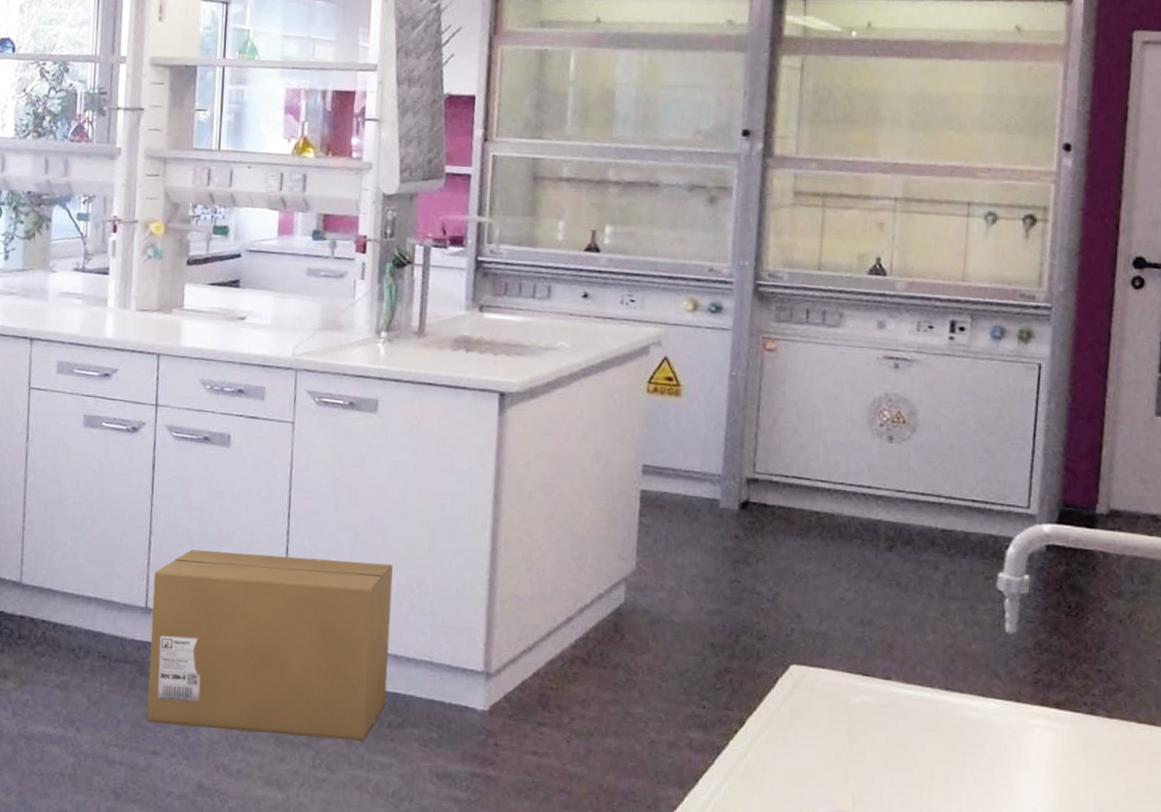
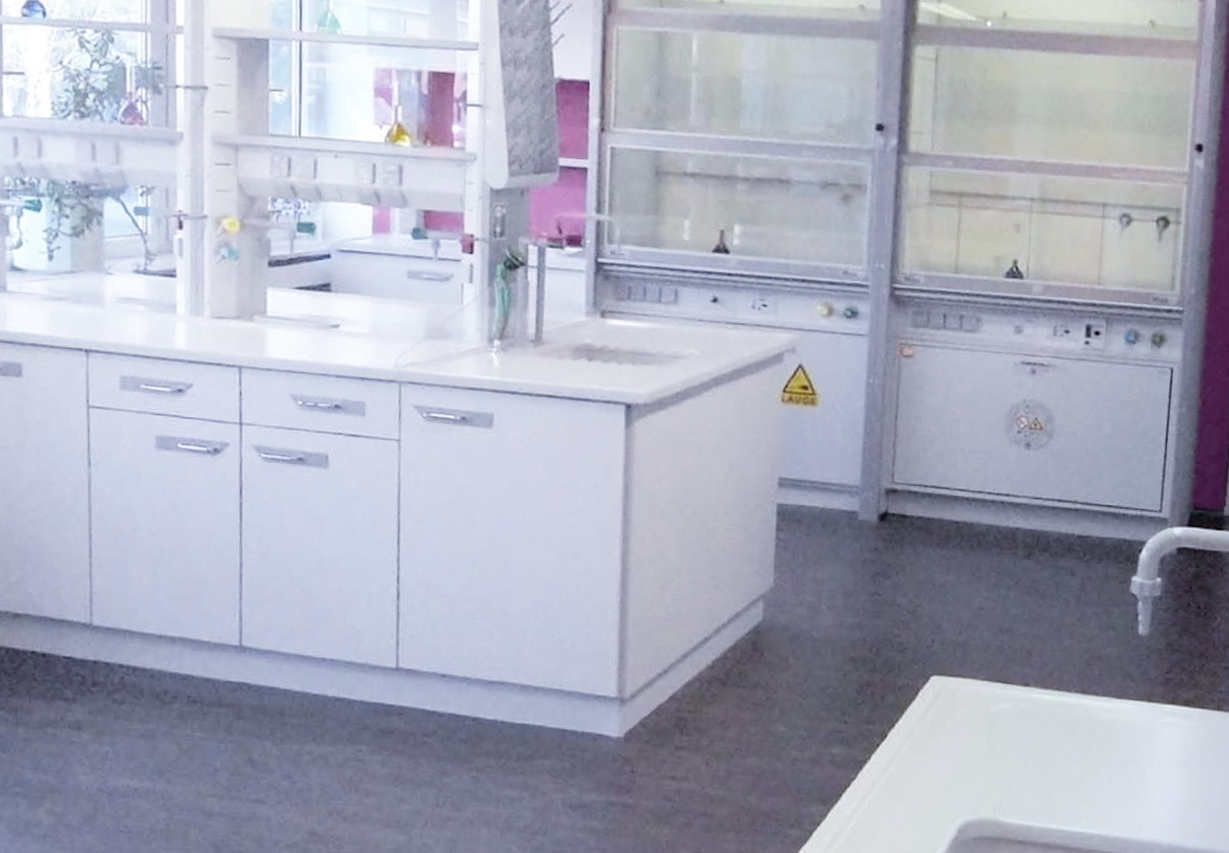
box: present [147,549,393,741] -> none [247,581,516,776]

